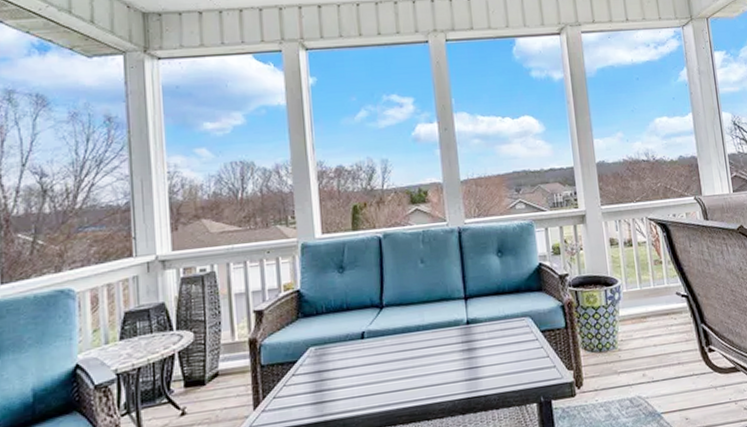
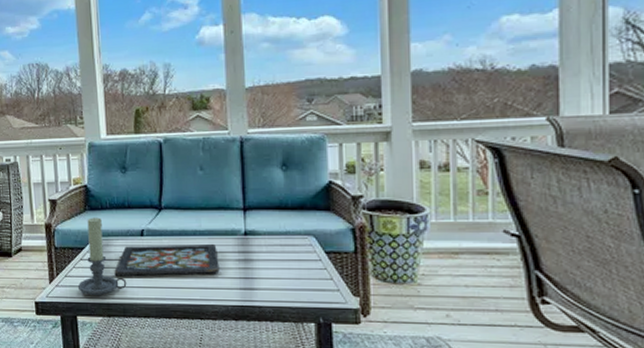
candle holder: none [290,324,347,416] -> present [78,217,127,296]
decorative tray: none [332,337,445,389] -> present [114,243,220,277]

